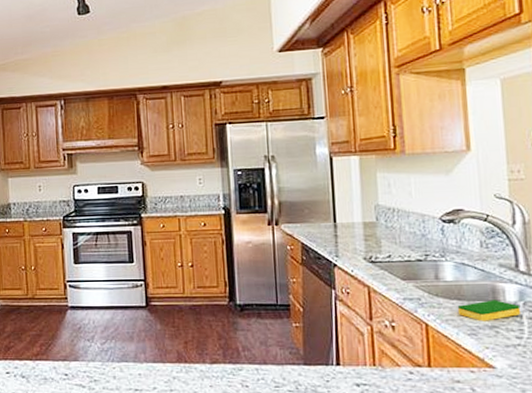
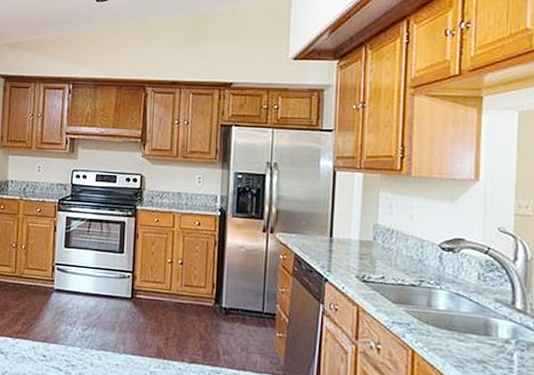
dish sponge: present [457,300,521,322] -> none [446,334,512,356]

